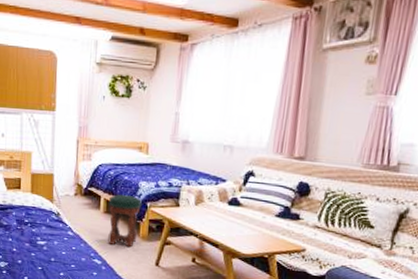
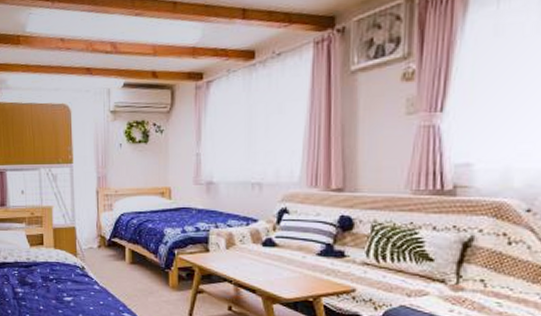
stool: present [108,194,142,248] -> none [133,242,168,299]

